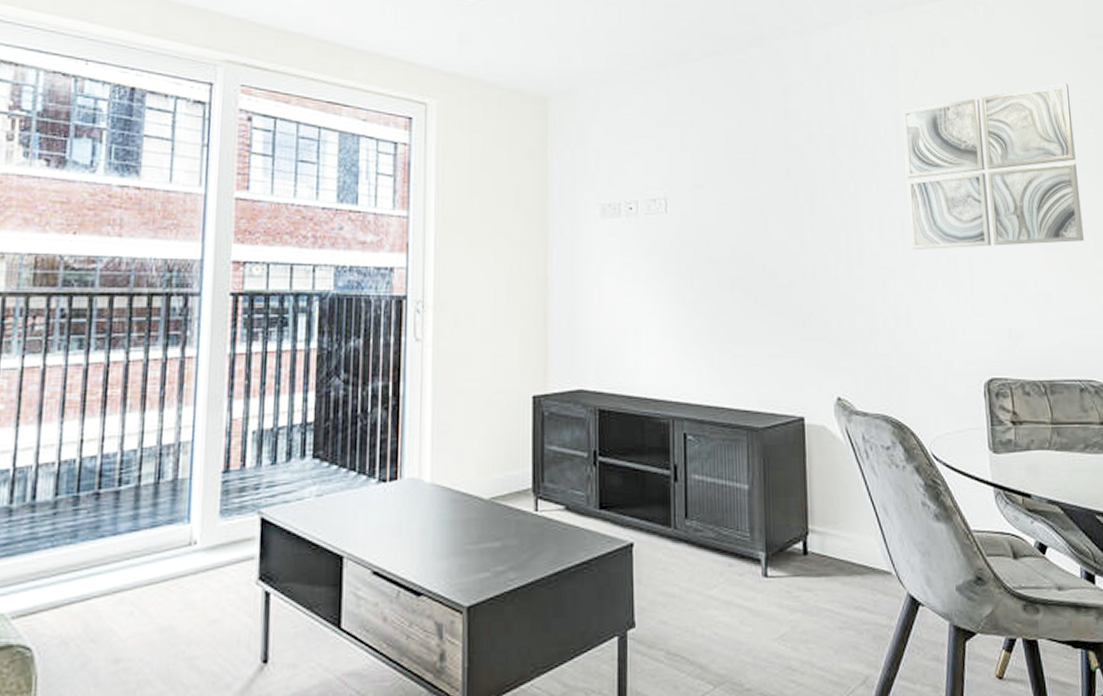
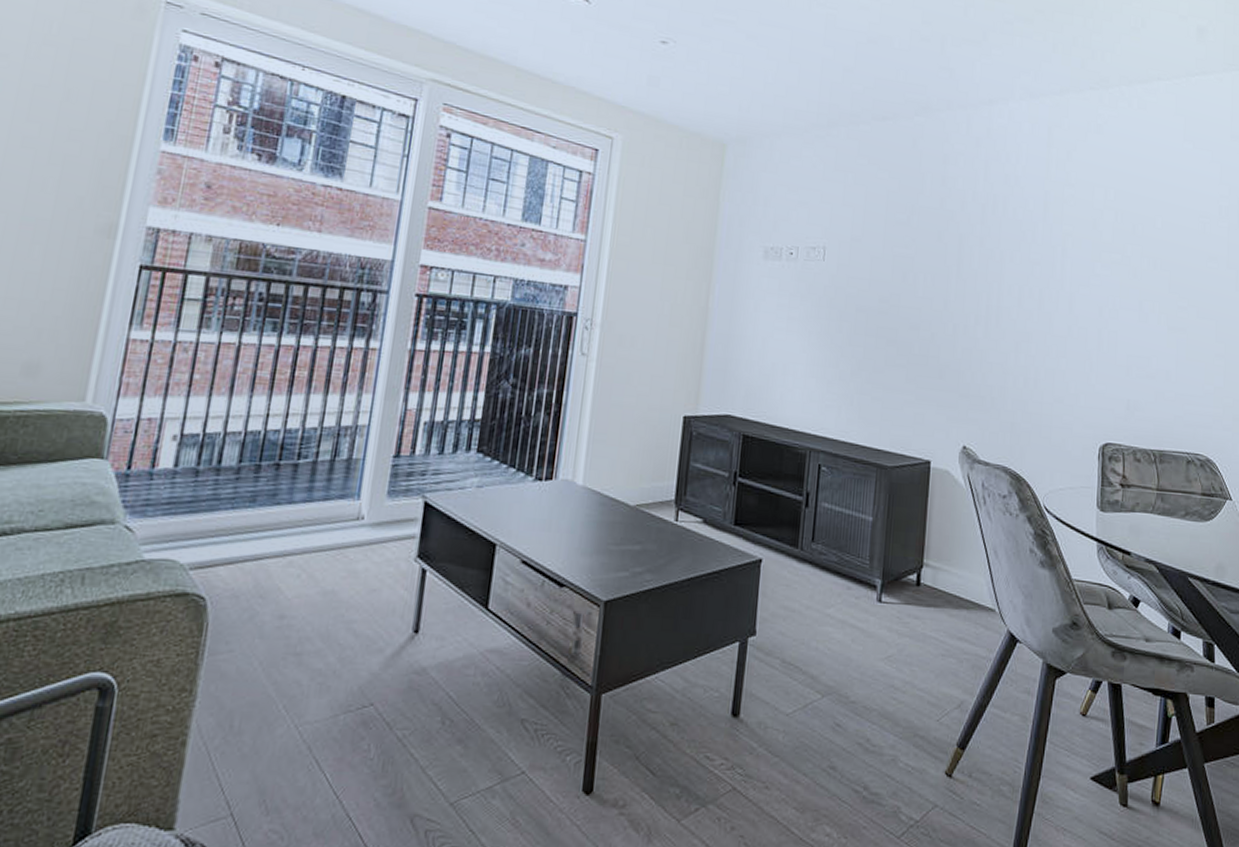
wall art: present [902,83,1084,249] -> none [1046,178,1209,326]

